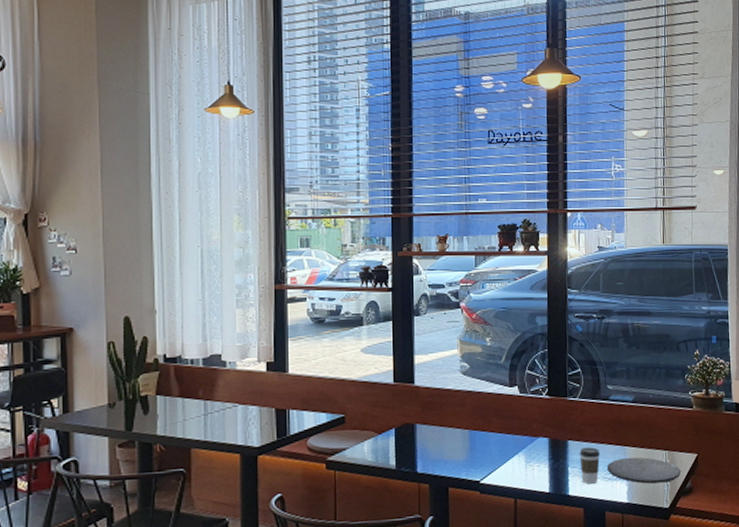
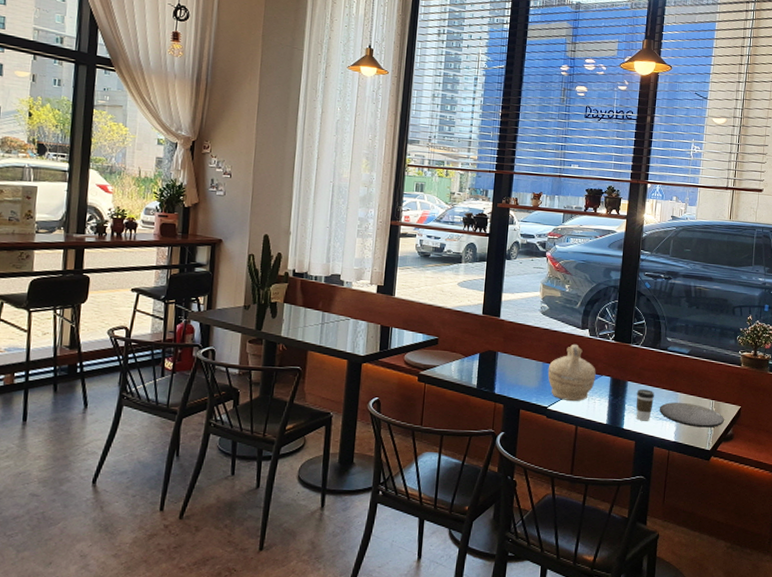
teapot: none [476,405,531,472] -> present [547,345,596,402]

